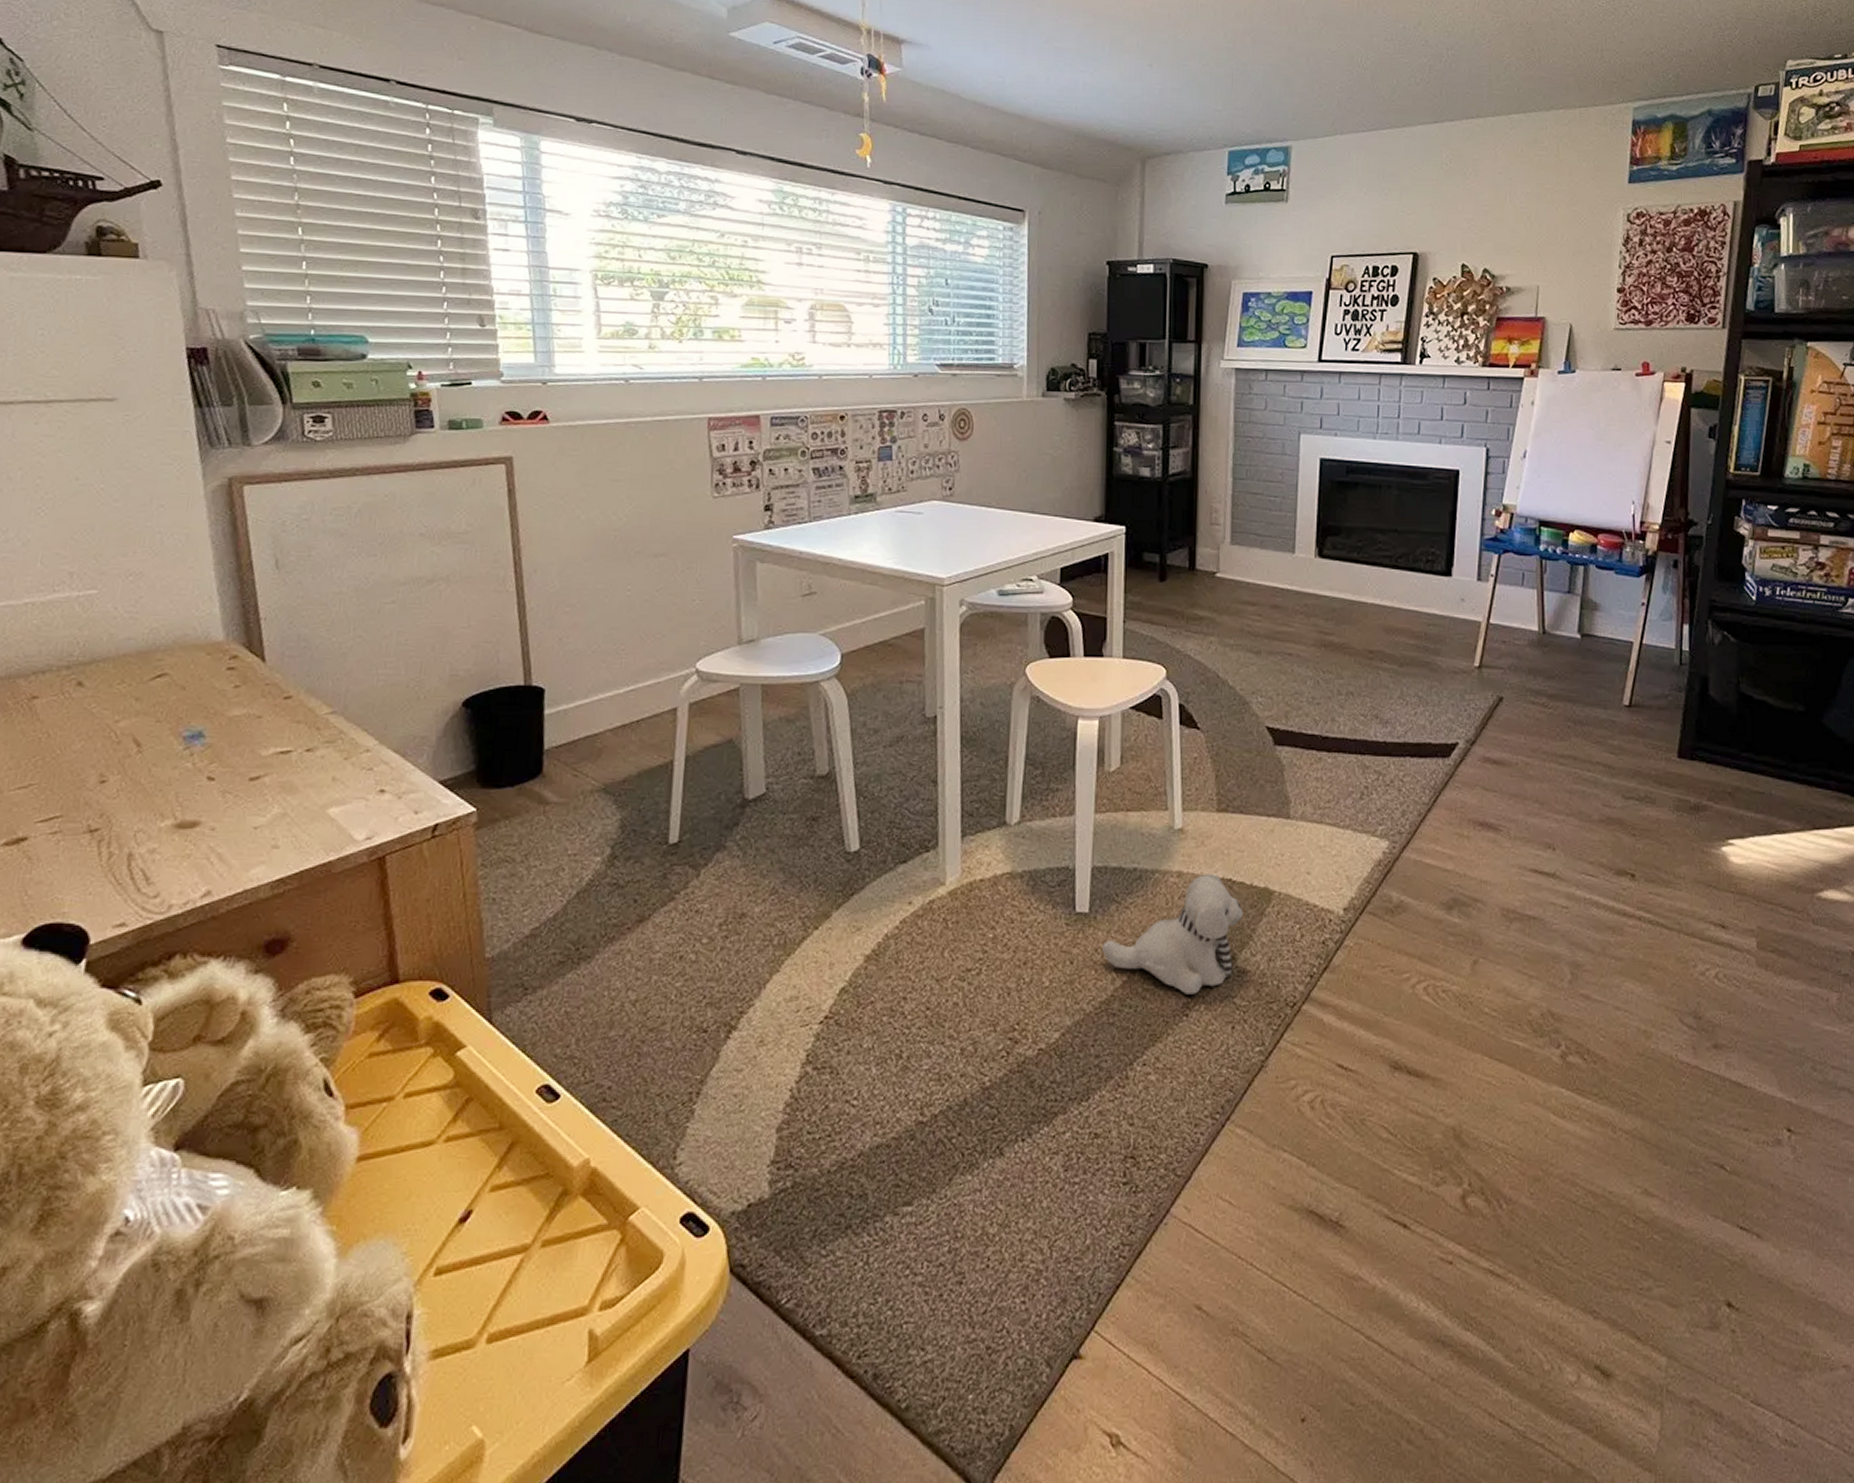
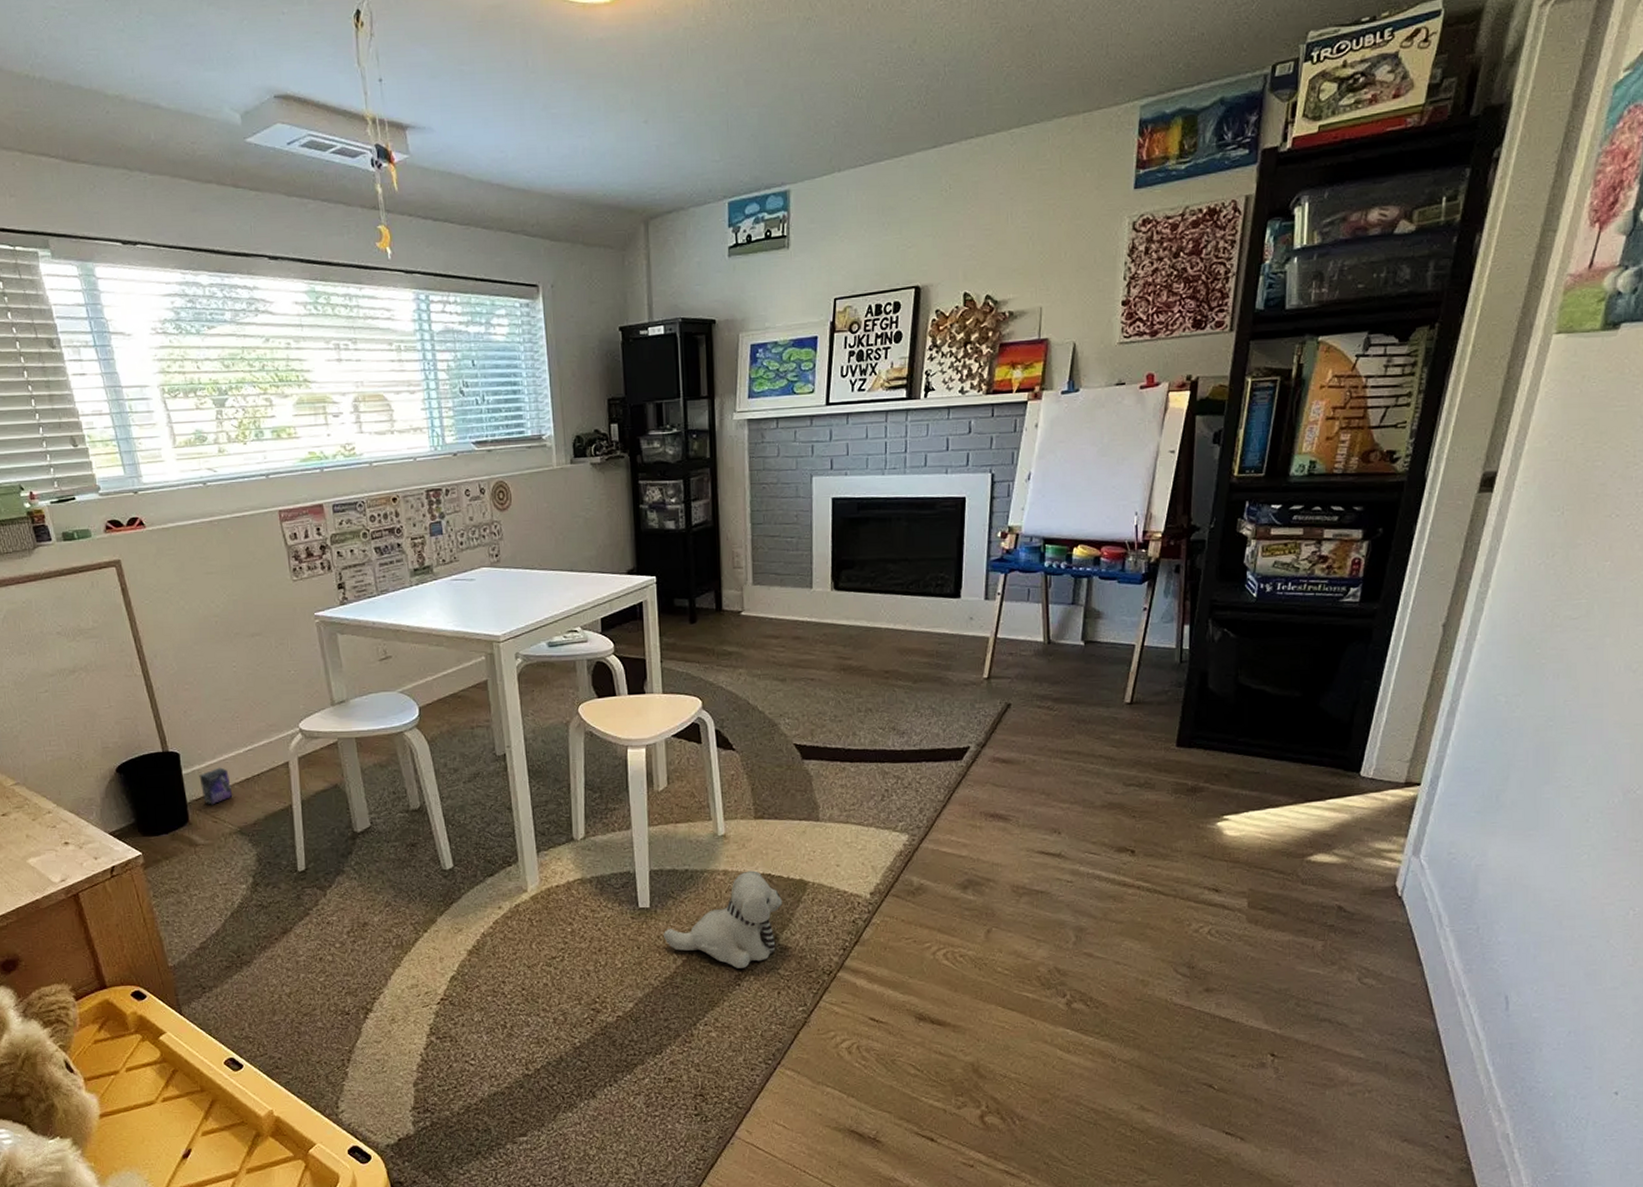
box: none [564,709,603,755] -> present [199,767,233,805]

